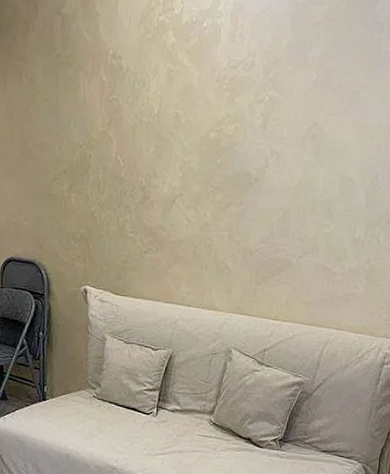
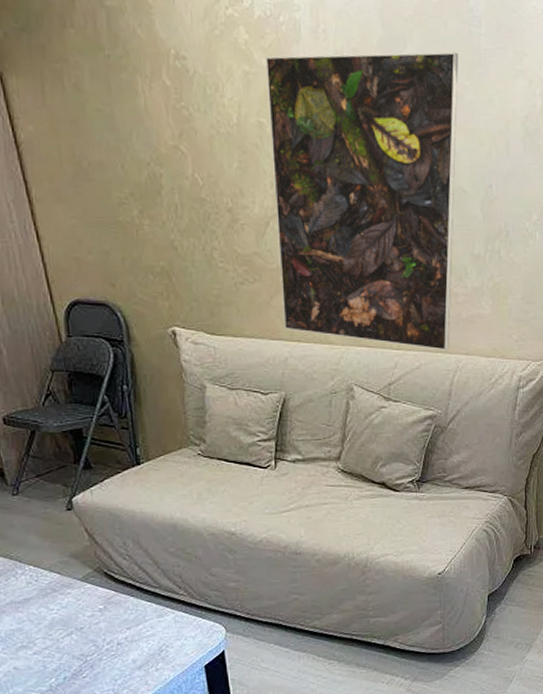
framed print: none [177,54,359,324] -> present [265,51,458,350]

